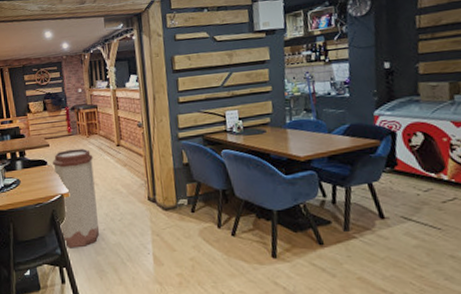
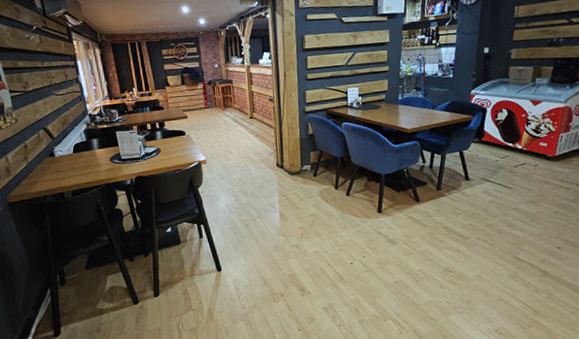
trash can: present [52,148,100,249] -> none [190,120,234,208]

